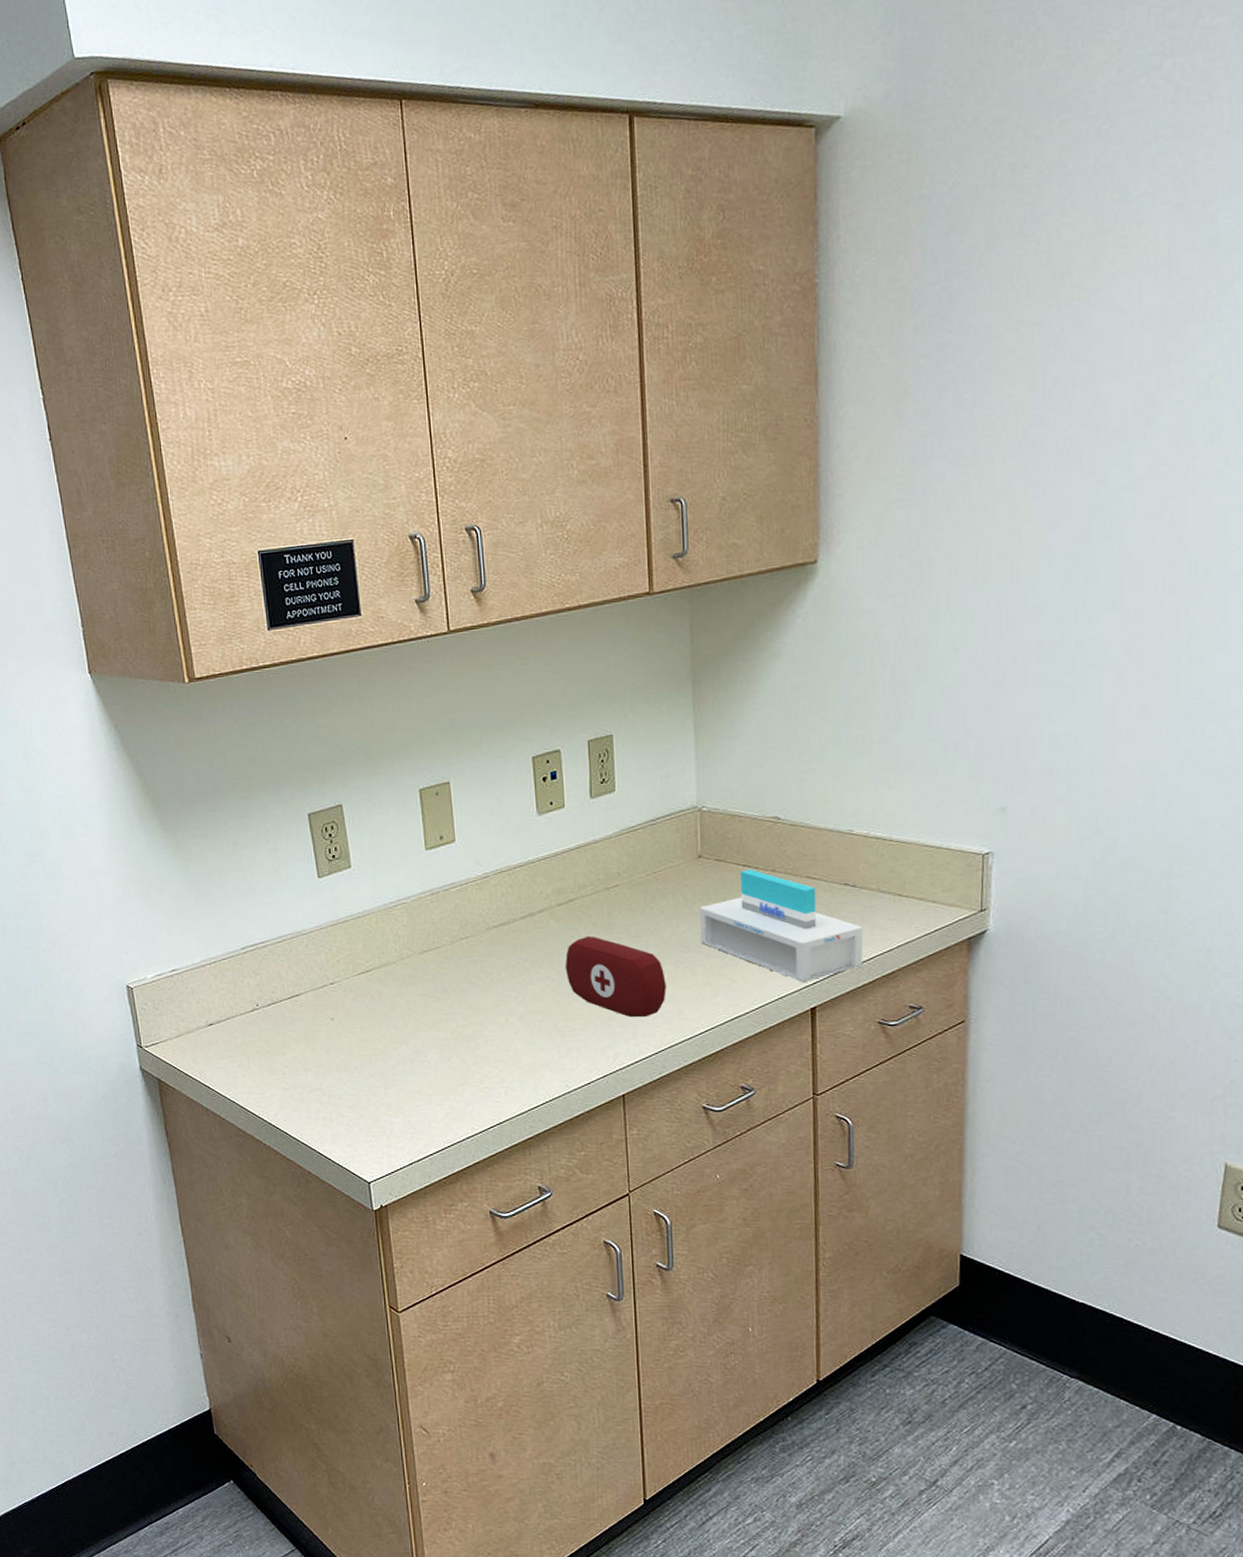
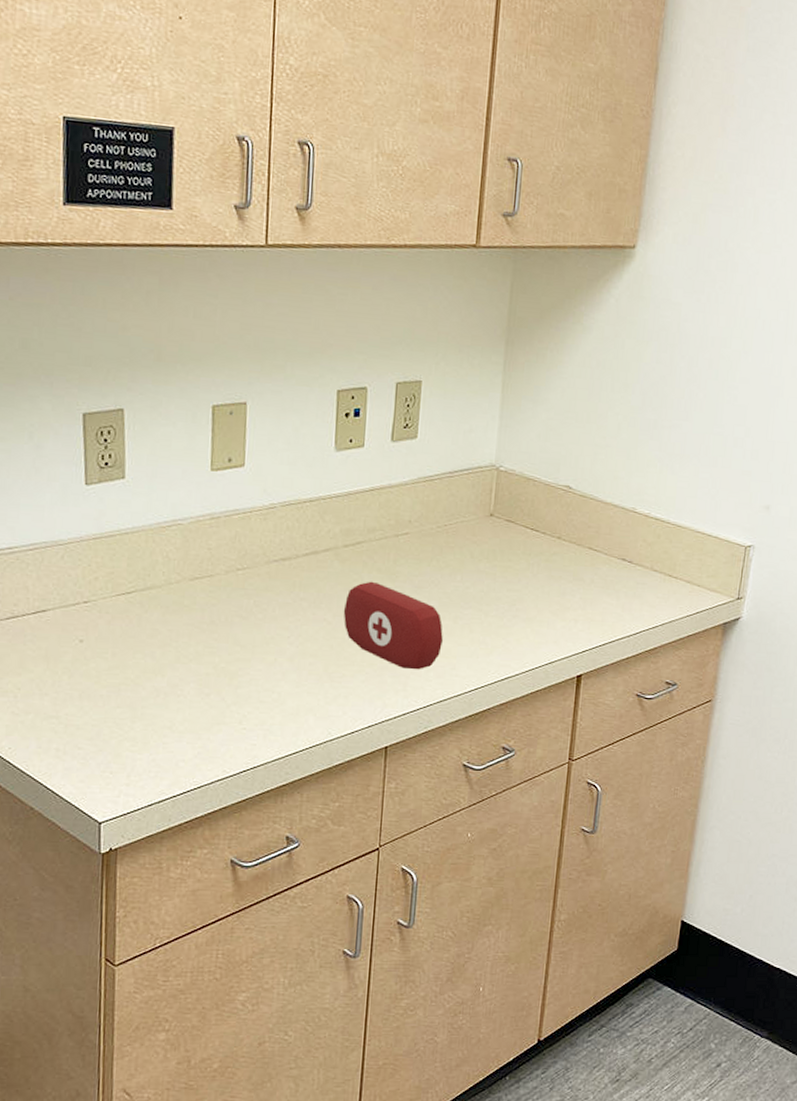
tissue box: present [699,870,863,982] -> none [482,534,634,649]

